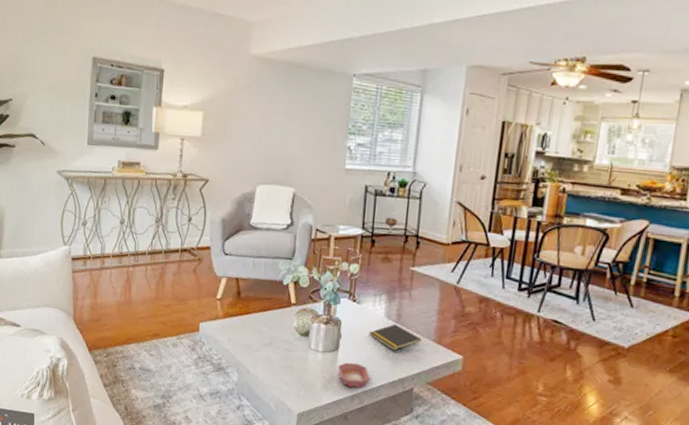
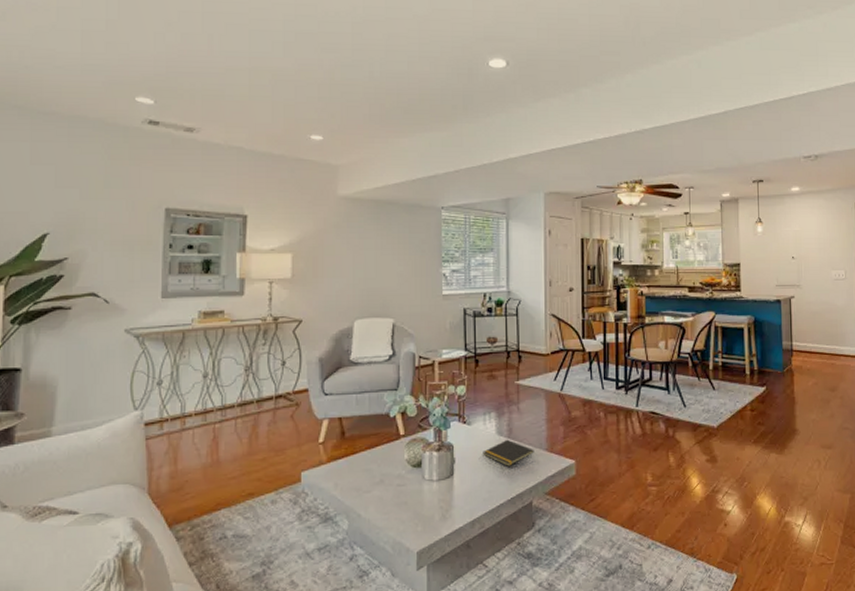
bowl: present [337,362,370,388] -> none [454,486,489,512]

